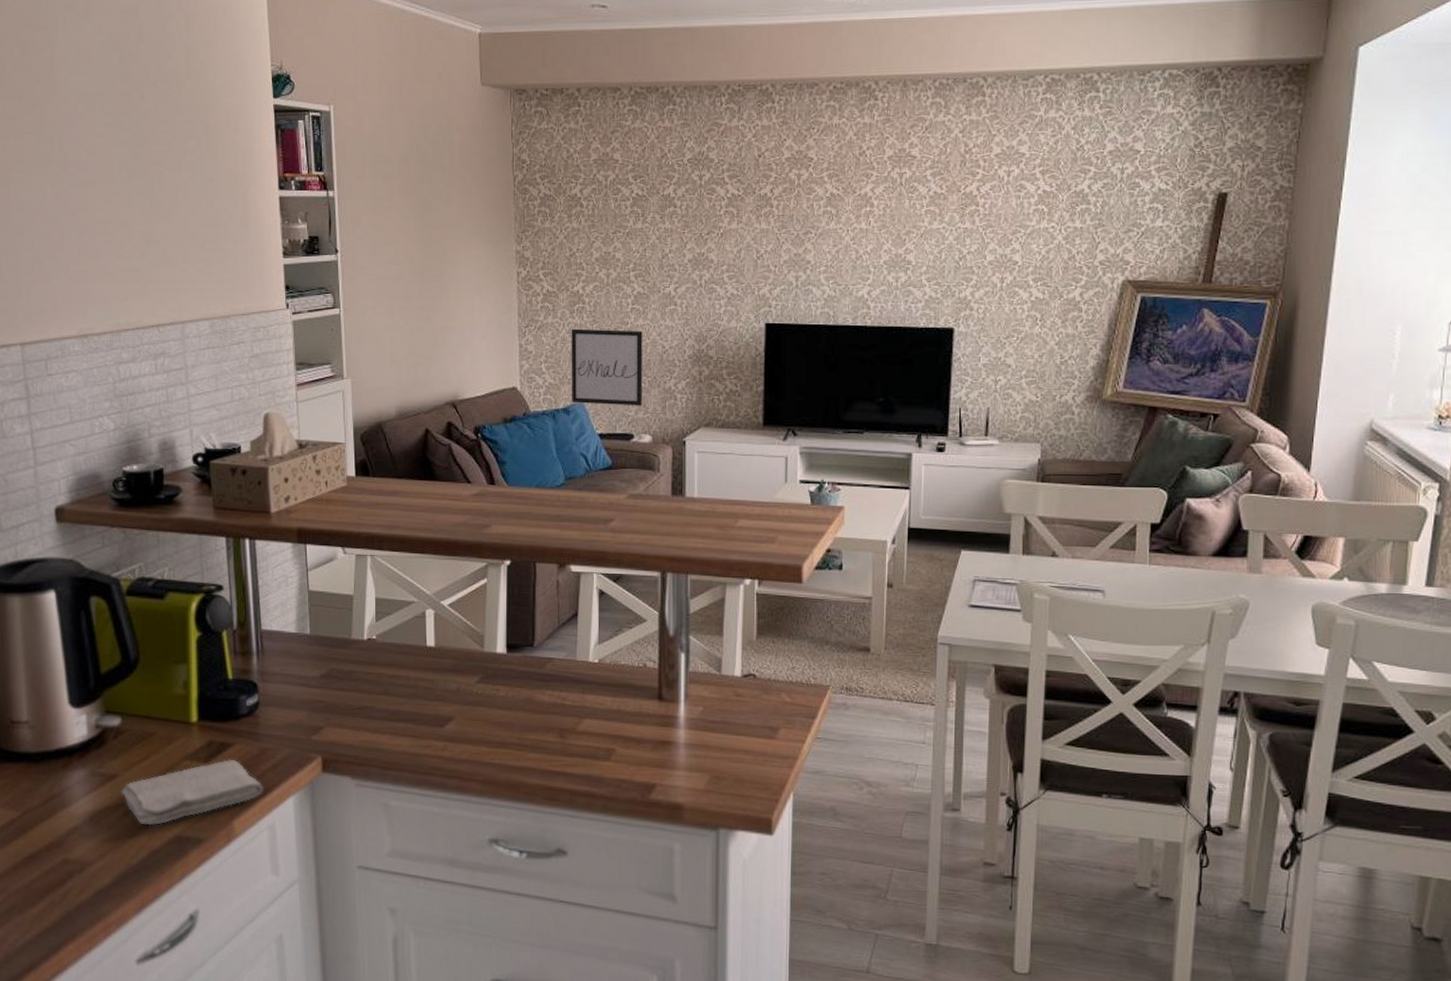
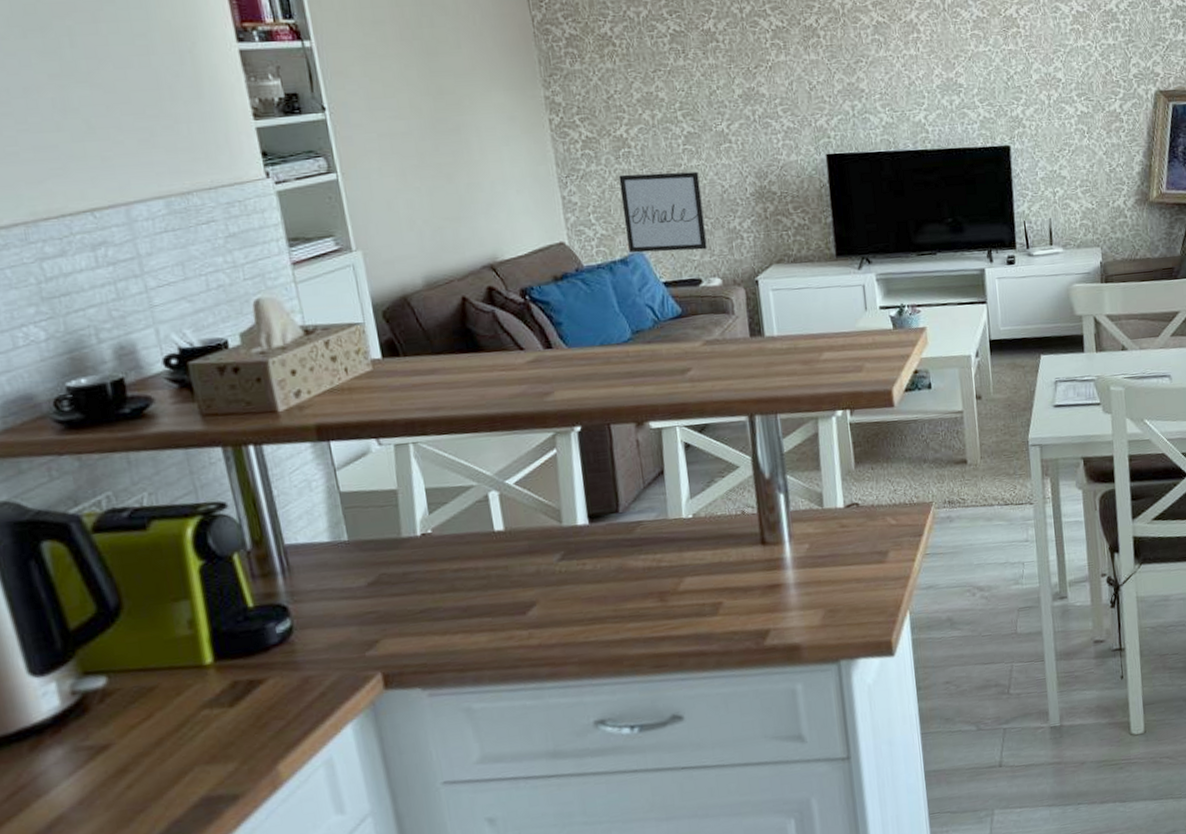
washcloth: present [121,759,263,826] -> none [119,696,312,795]

